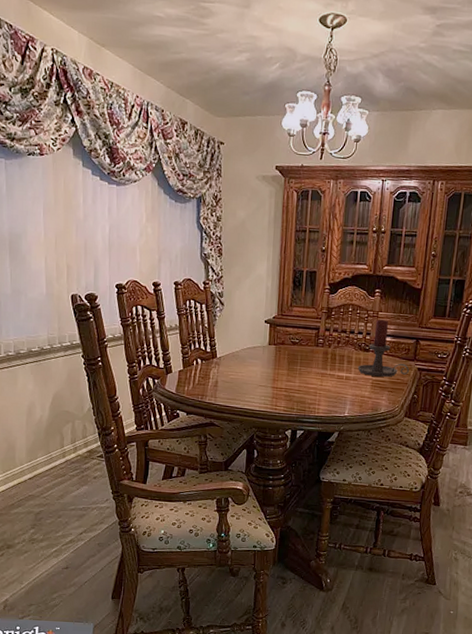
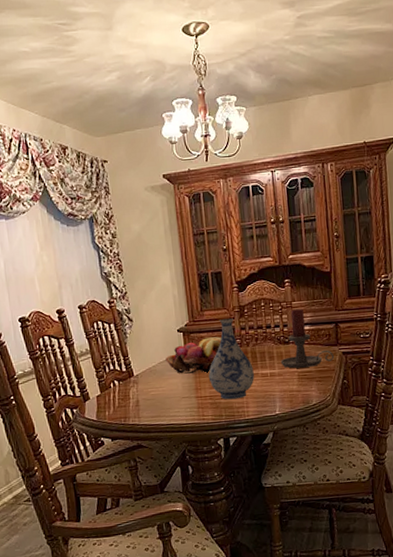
fruit basket: none [249,333,306,365] -> present [165,337,222,374]
vase: none [287,317,331,396] -> present [208,317,254,400]

